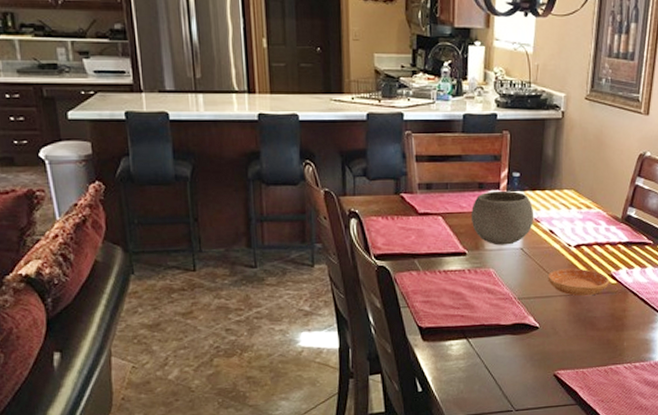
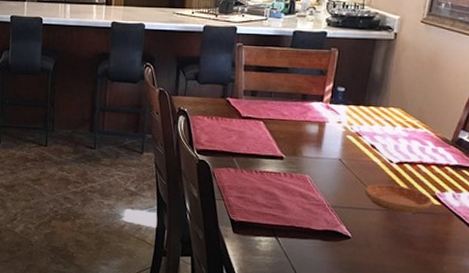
bowl: present [471,190,534,246] -> none [292,102,356,155]

